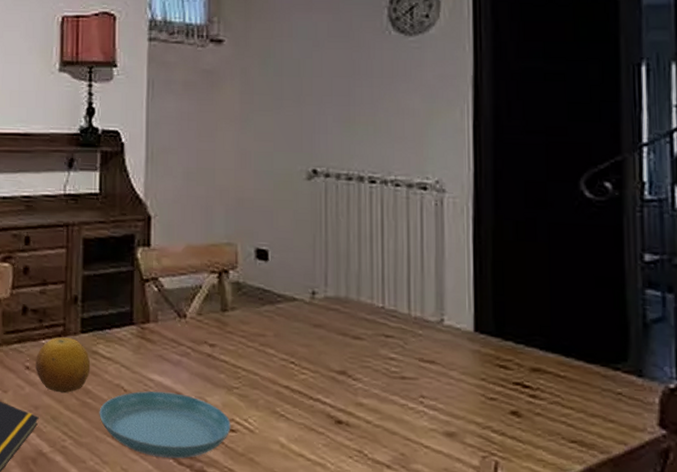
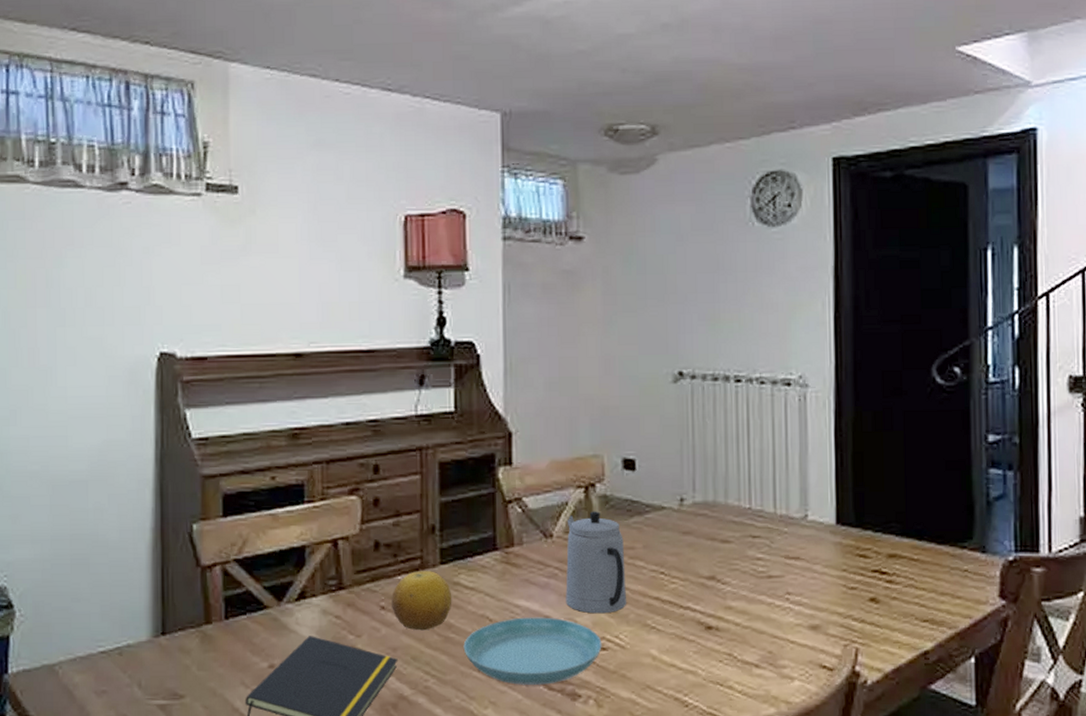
teapot: none [197,296,257,396] -> present [566,511,627,614]

